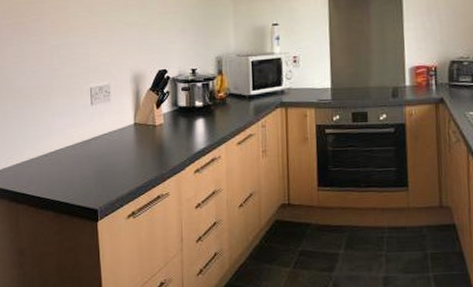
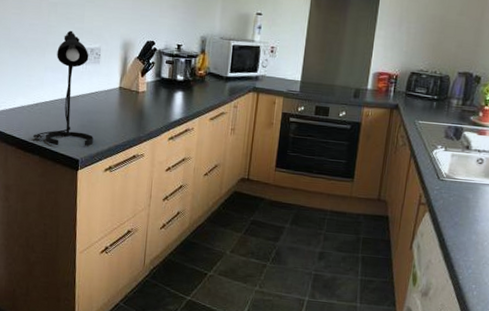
desk lamp: none [44,71,111,198] -> present [32,30,93,147]

